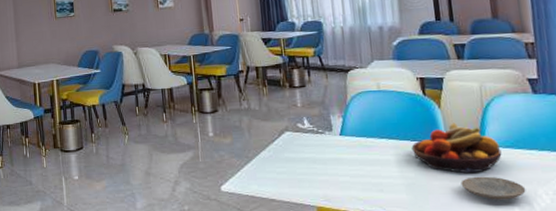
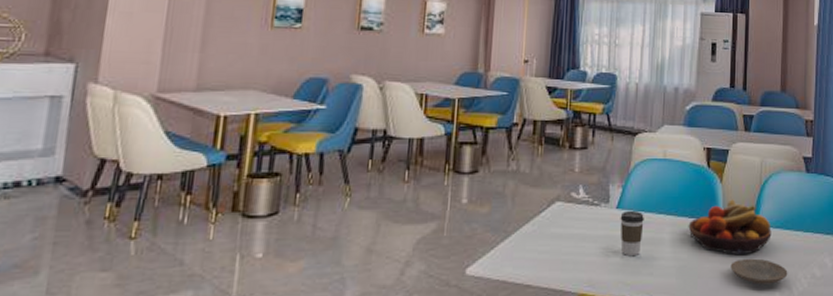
coffee cup: none [344,136,368,175] -> present [620,210,644,255]

